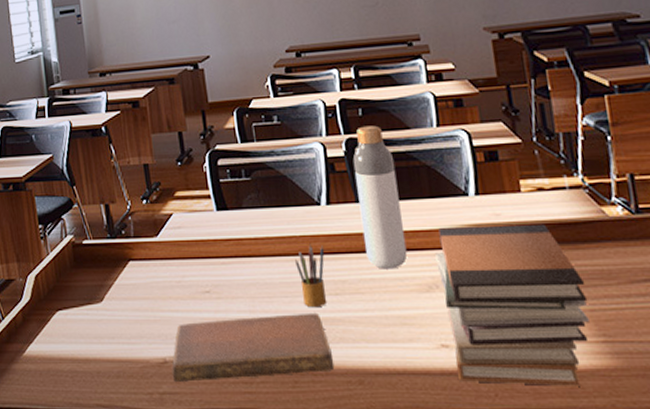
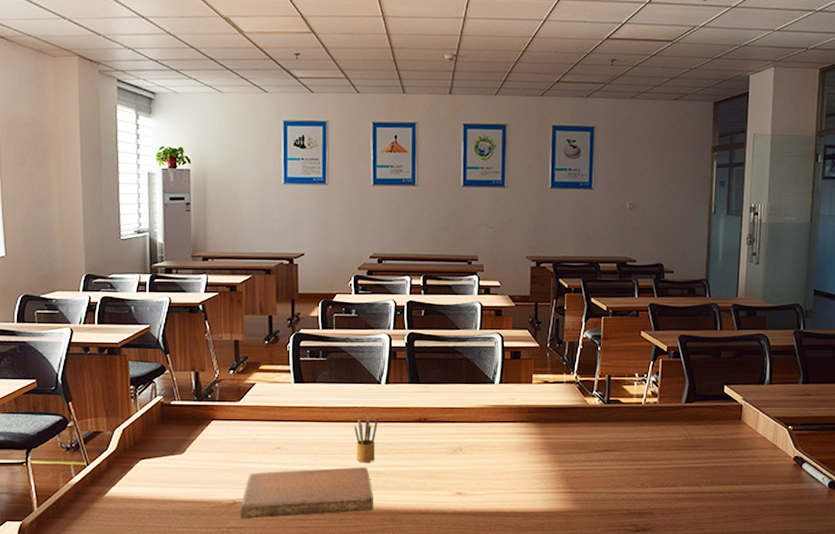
bottle: present [352,125,408,269] -> none [411,324,444,436]
book stack: present [435,224,589,386] -> none [463,406,565,523]

